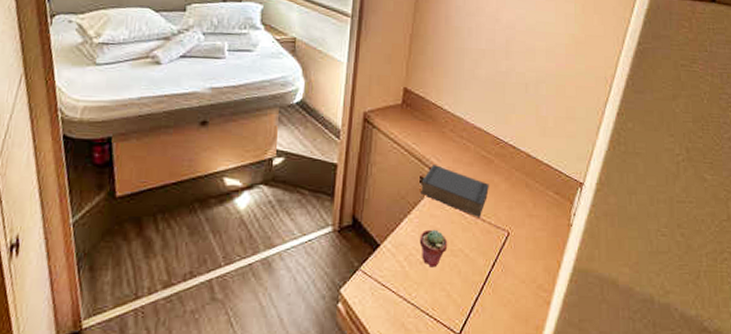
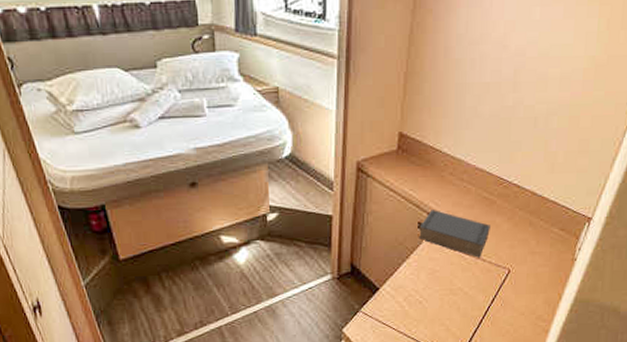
potted succulent: present [419,229,448,268] -> none [418,271,447,306]

